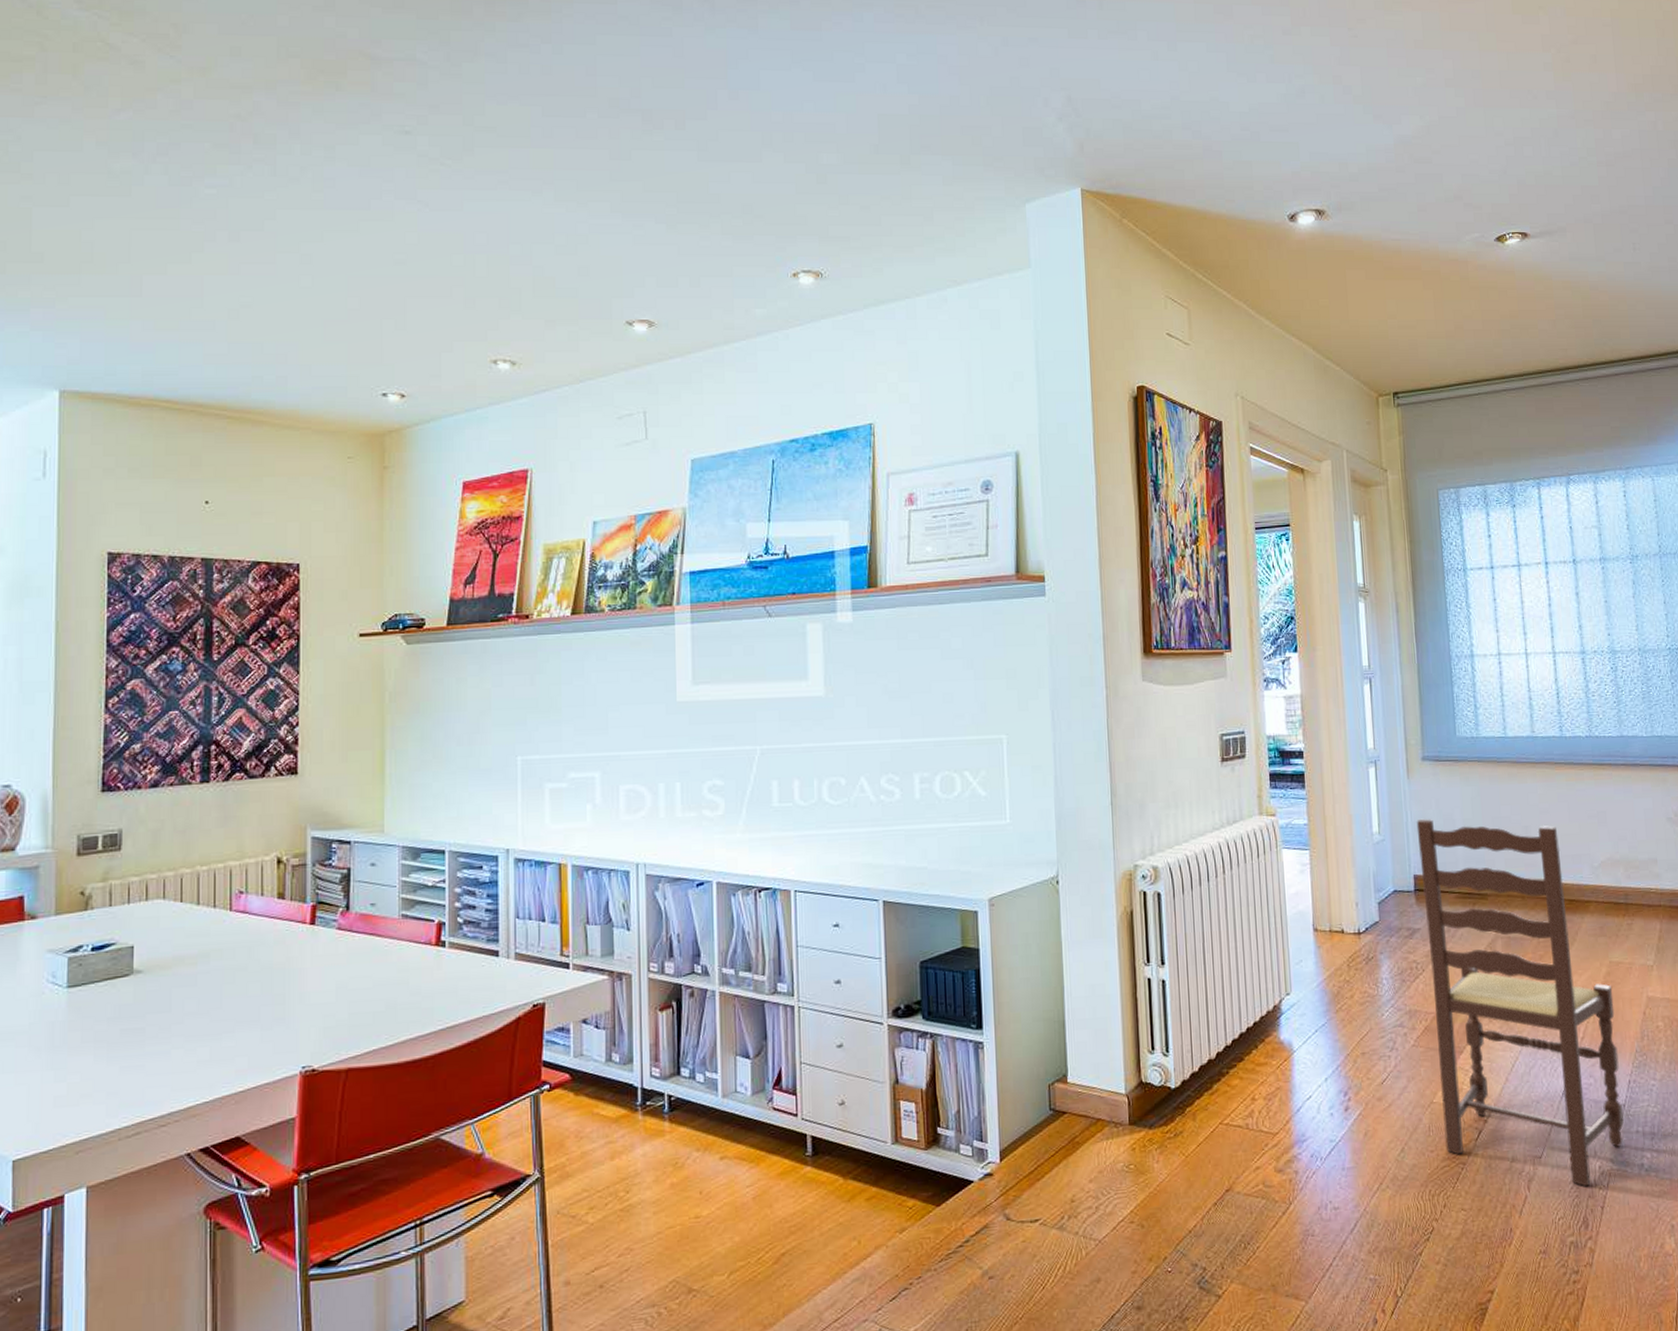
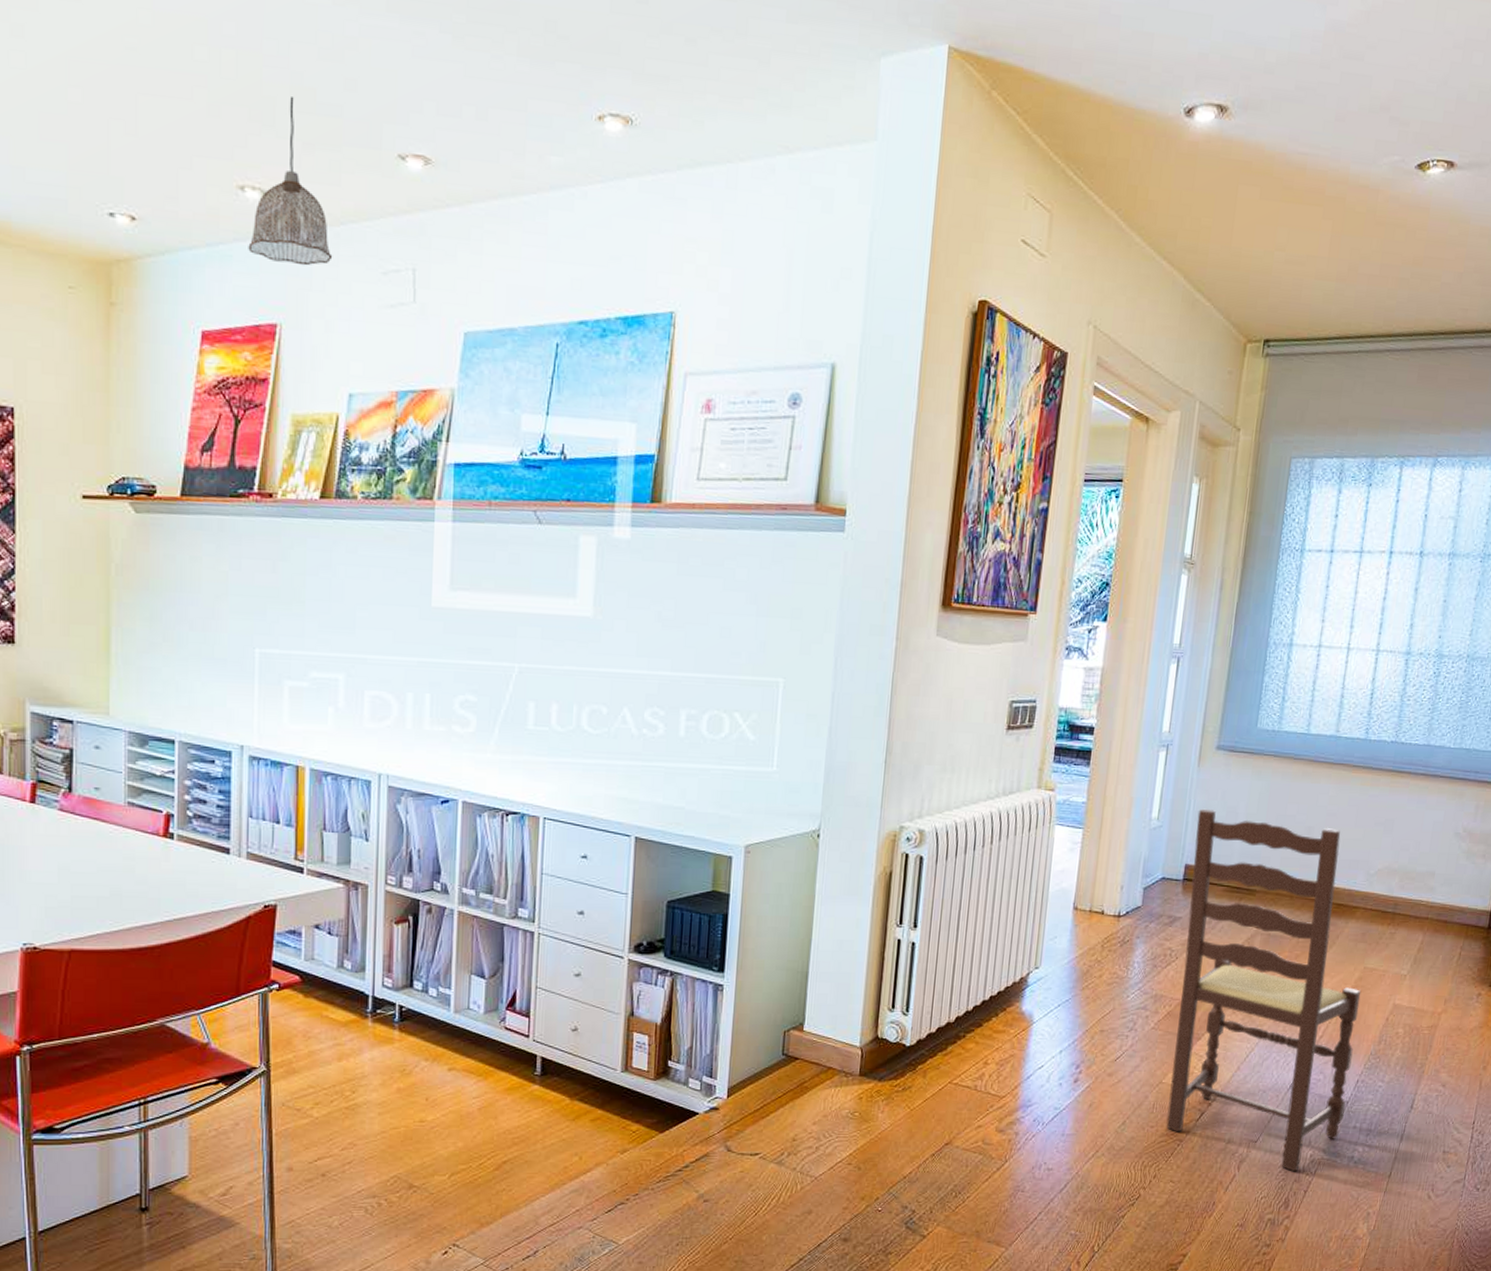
pendant lamp: none [501,285,574,419] -> present [248,95,333,266]

